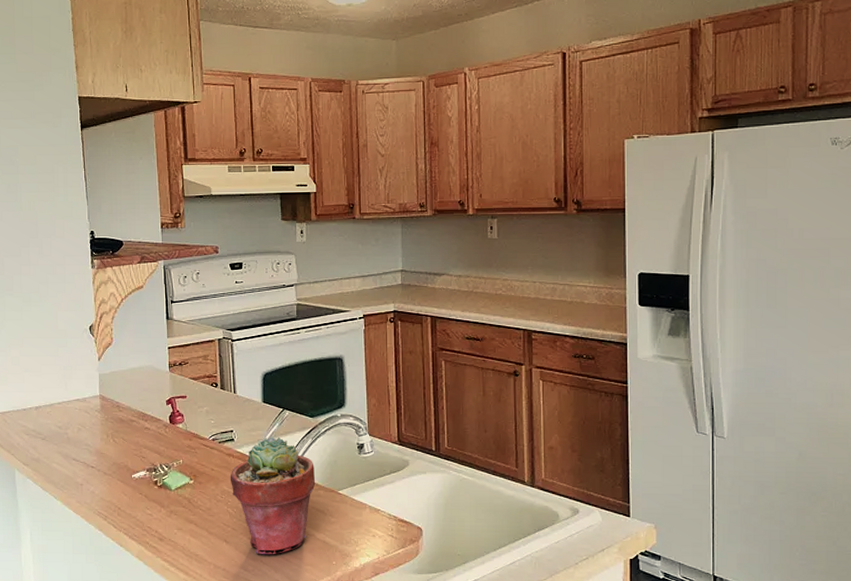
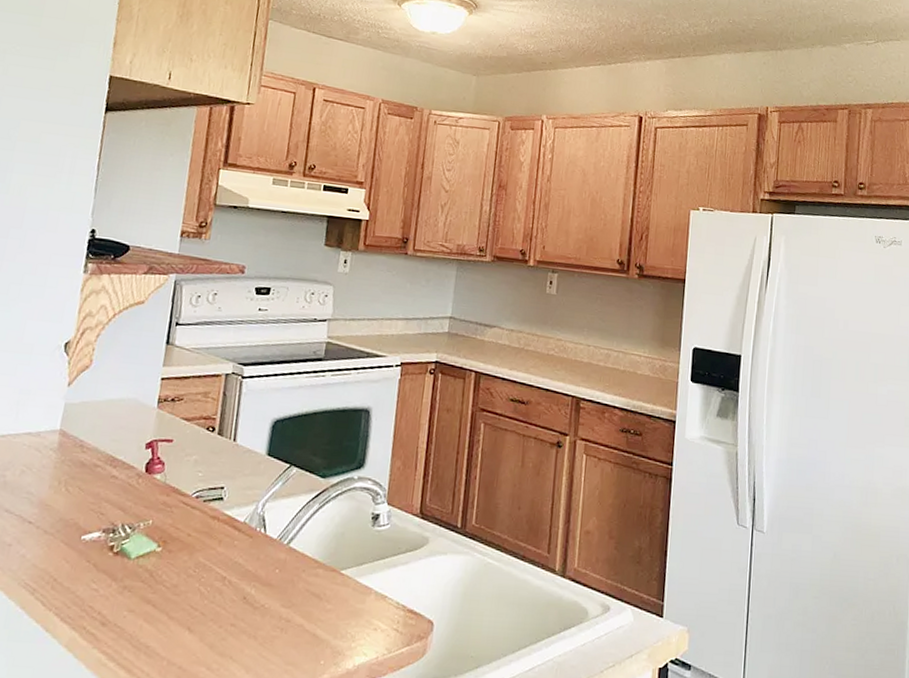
potted succulent: present [230,436,316,555] -> none [208,497,317,650]

